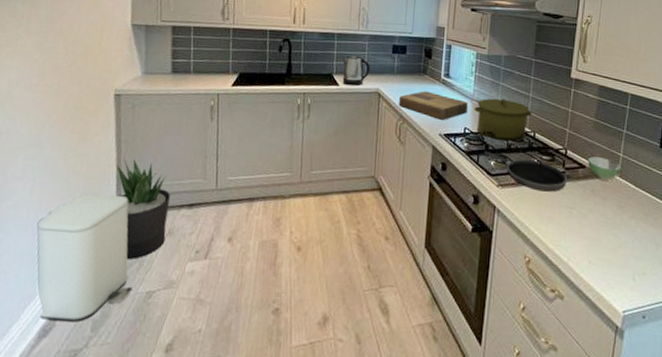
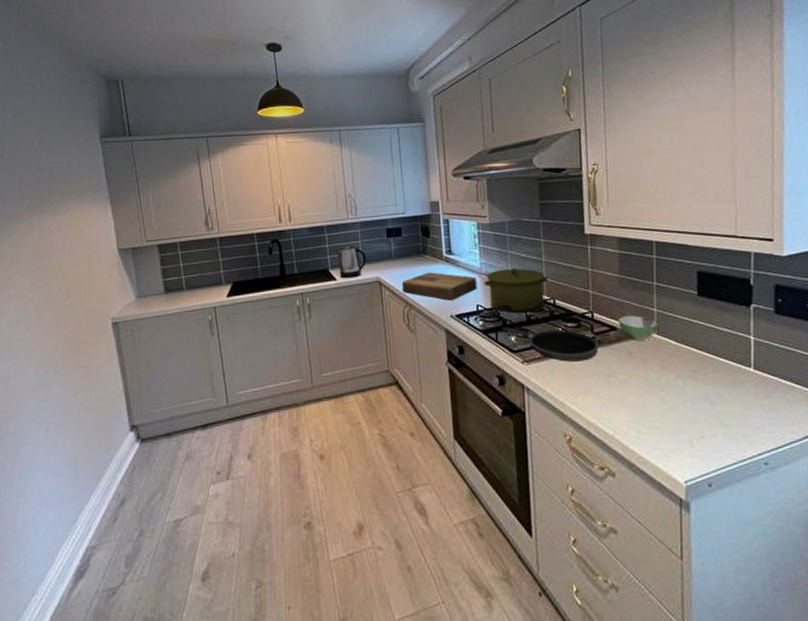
pedal bin: present [36,194,133,322] -> none [57,426,160,561]
planter: present [117,158,170,260] -> none [126,386,184,490]

